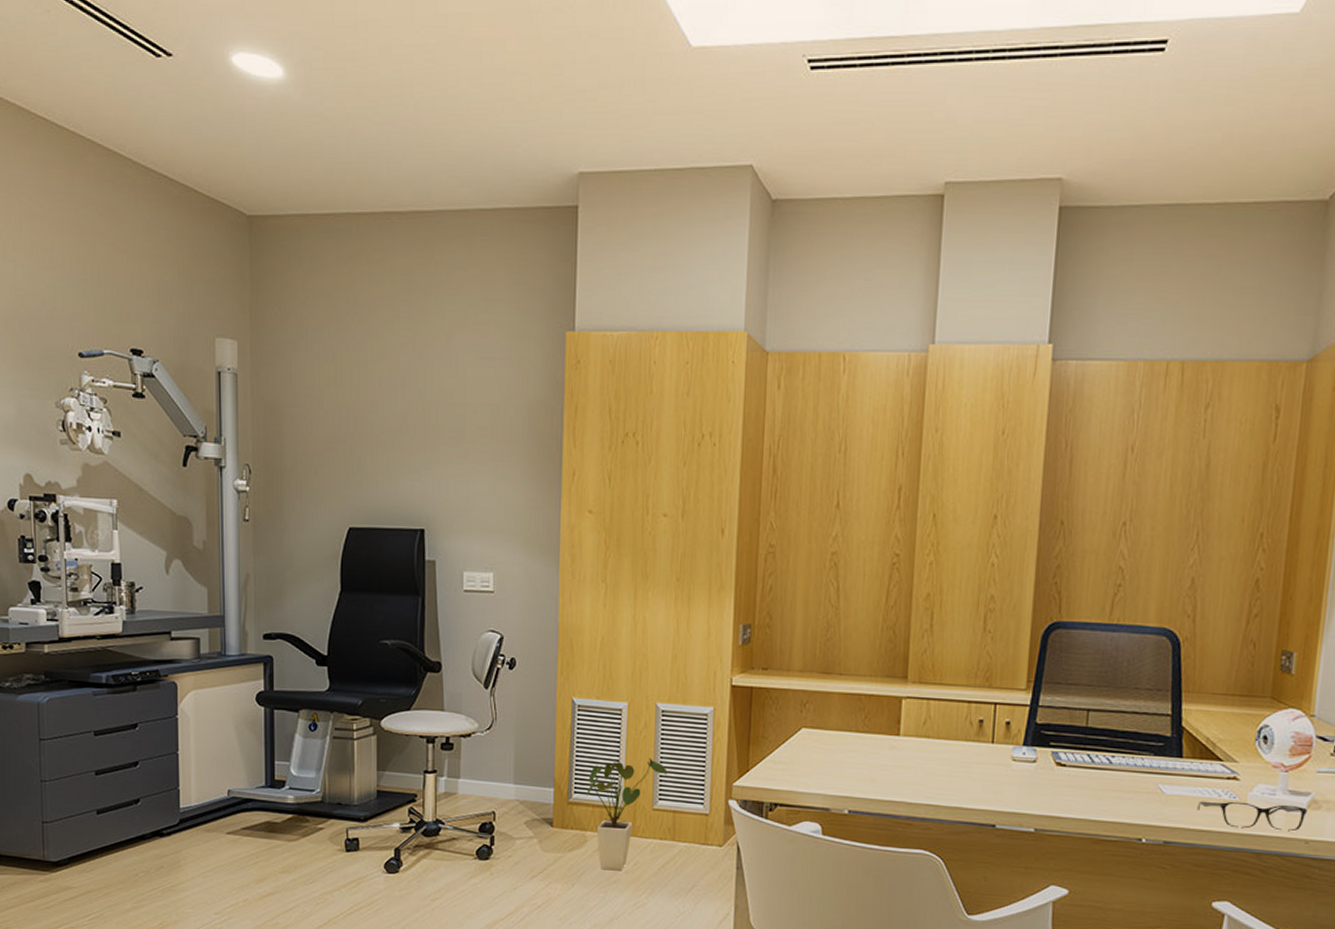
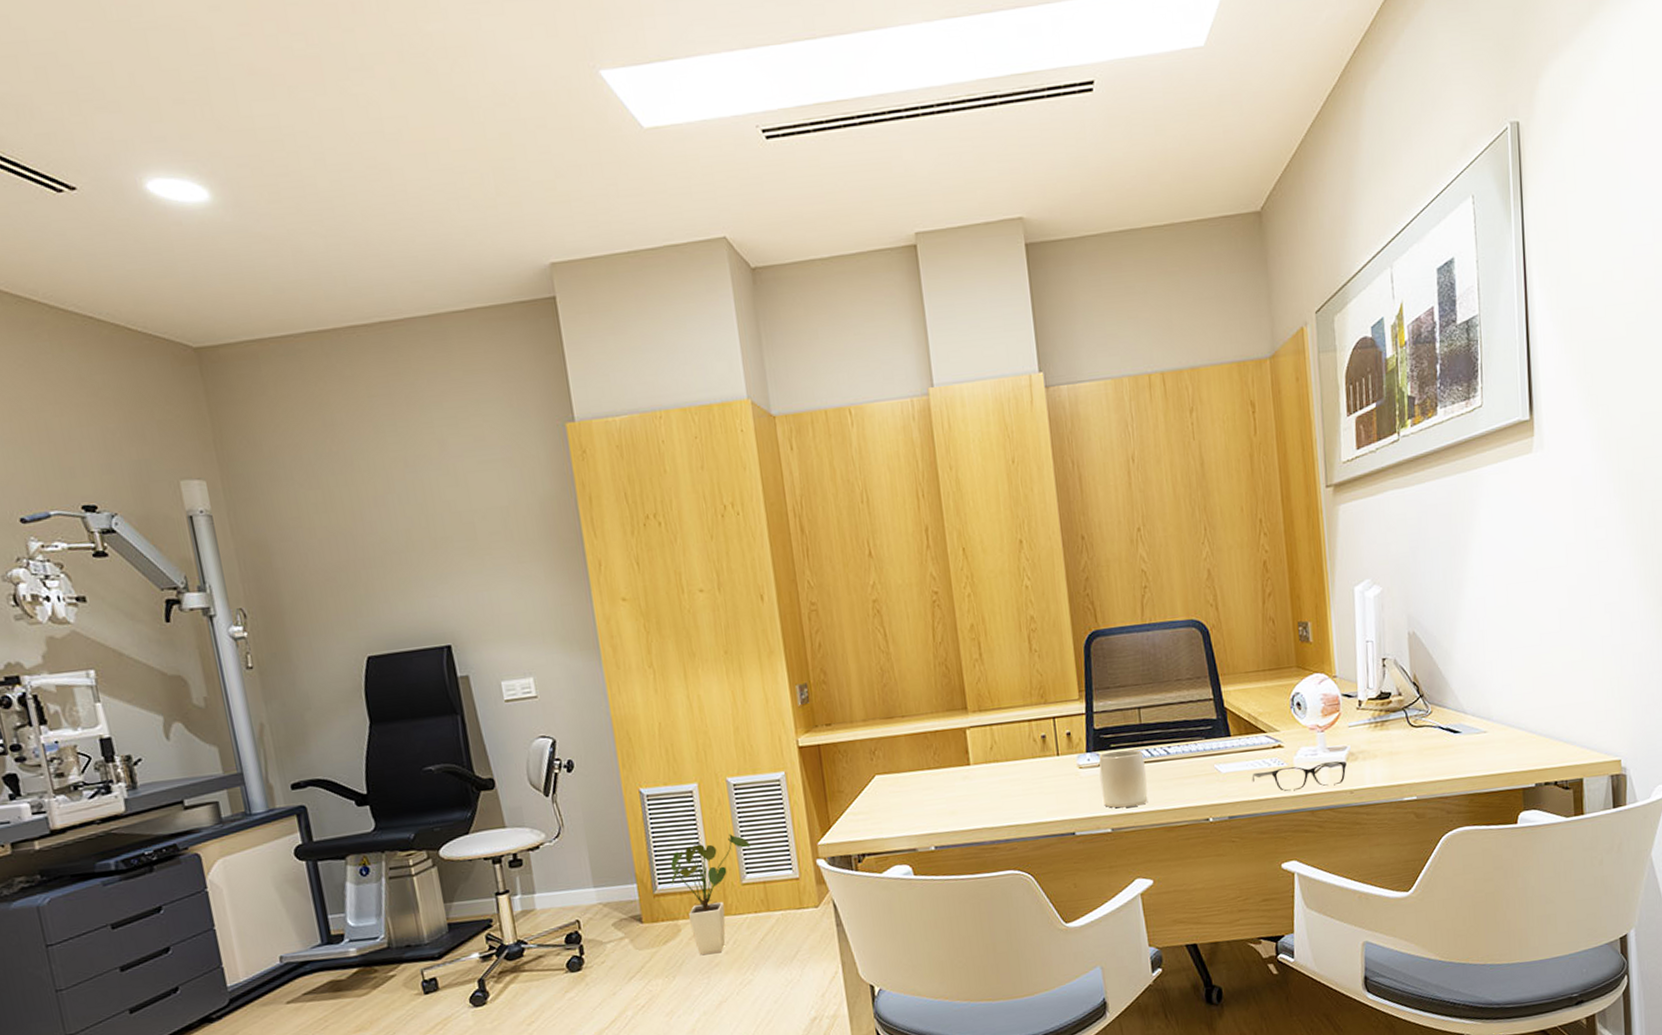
mug: none [1031,749,1084,811] -> present [1099,749,1148,808]

